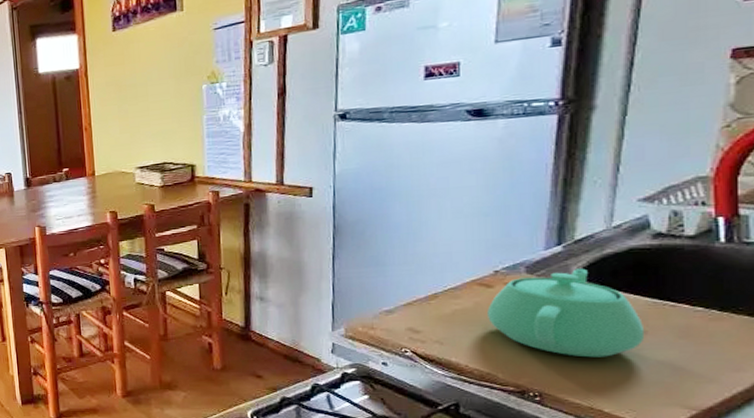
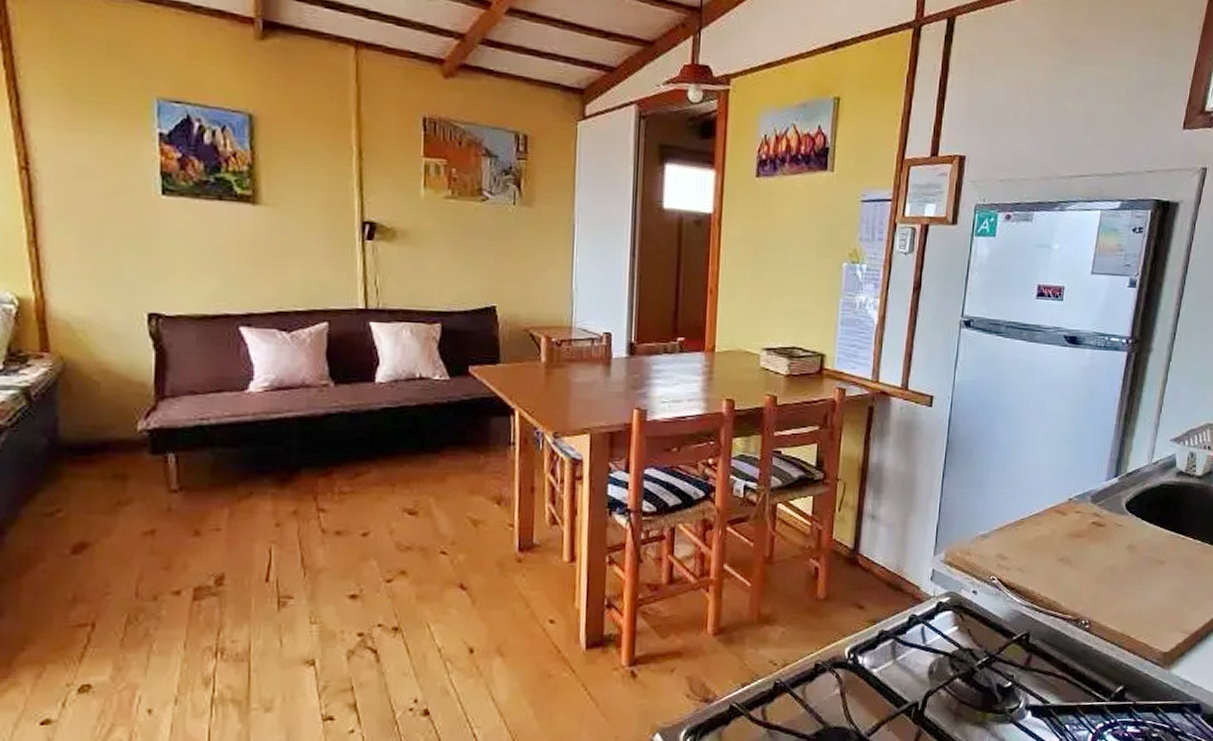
teapot: present [487,268,645,358] -> none [1059,500,1164,586]

